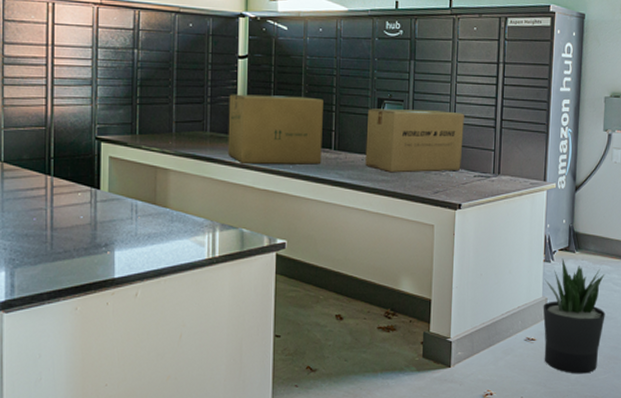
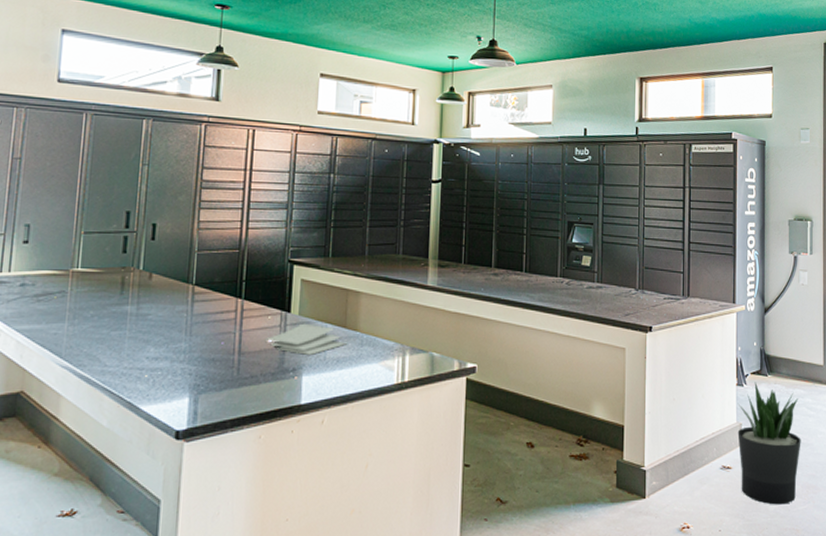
papers: none [75,200,157,231] -> present [264,323,347,355]
box: present [227,94,323,165] -> none [419,217,515,288]
box: present [365,108,464,173] -> none [556,231,653,296]

